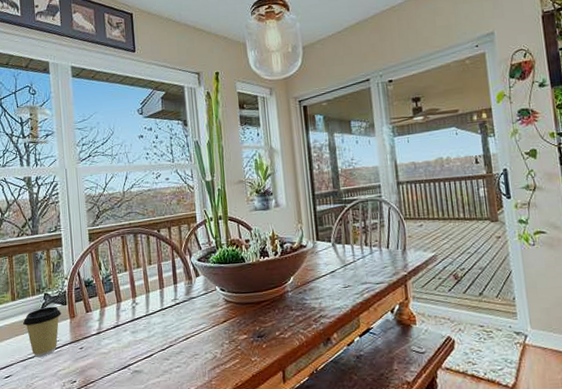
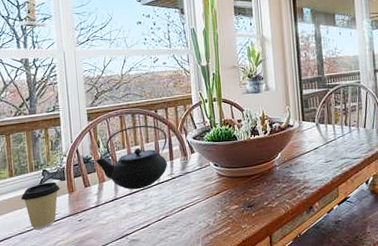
teapot: none [96,245,172,316] -> present [95,125,168,190]

